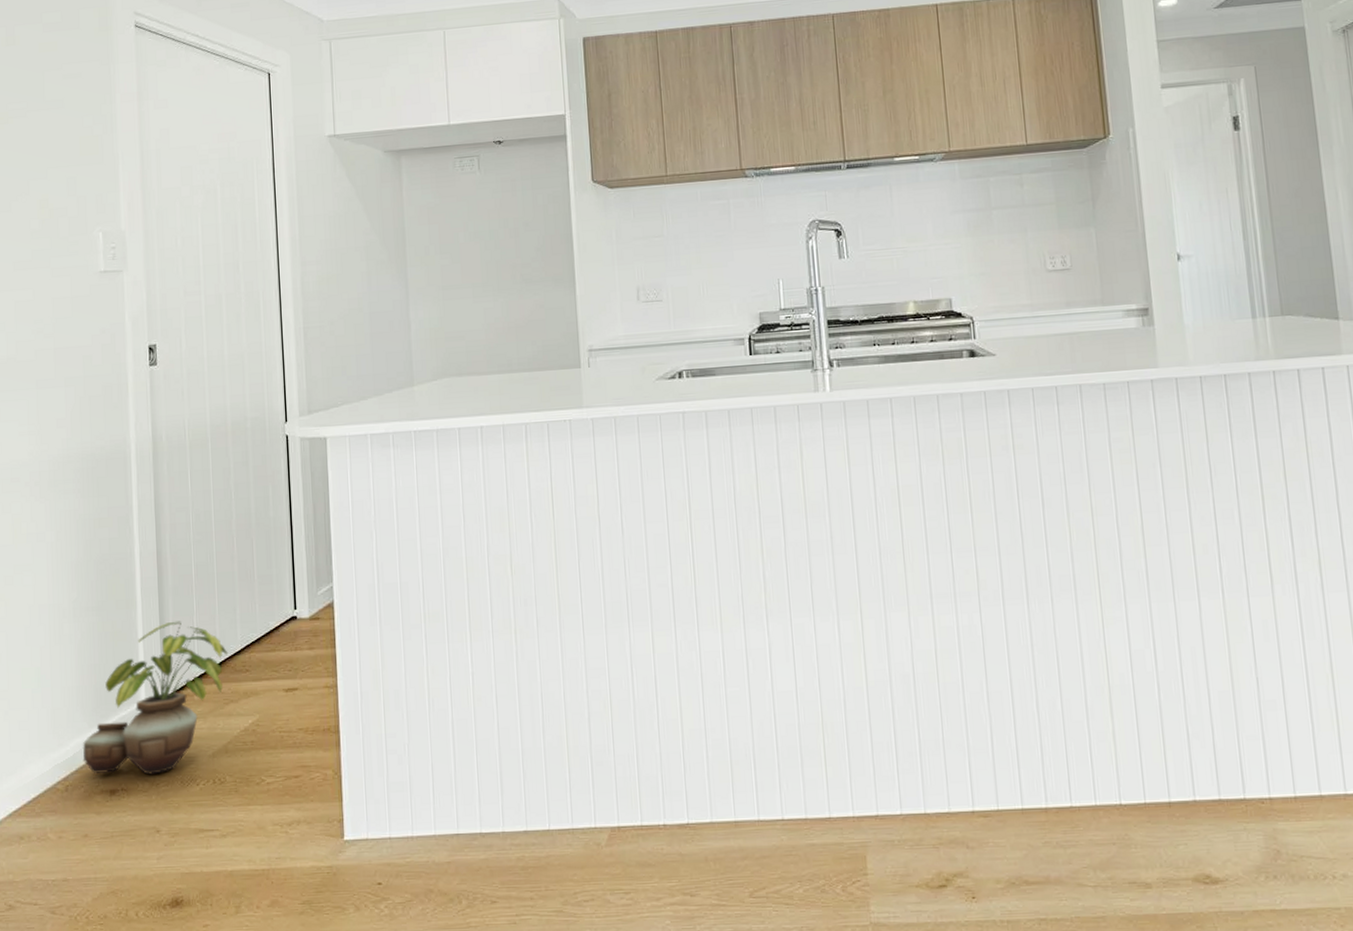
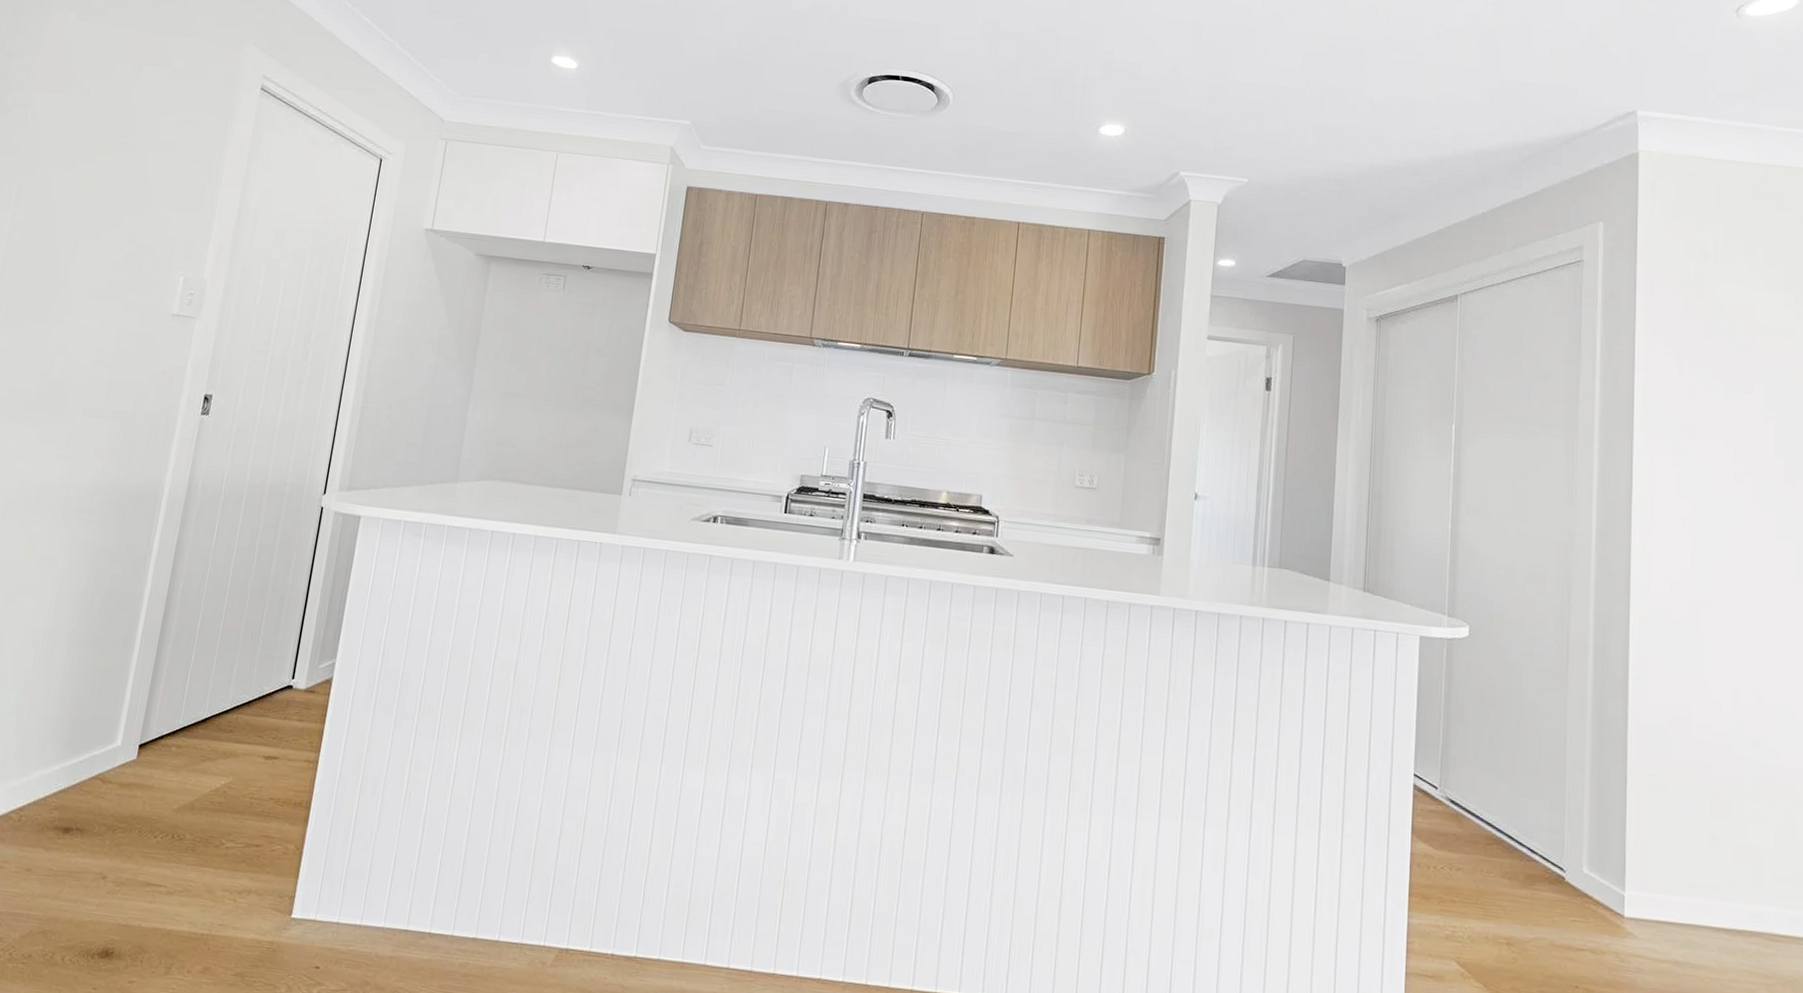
potted plant: present [82,621,228,775] -> none [44,669,216,819]

